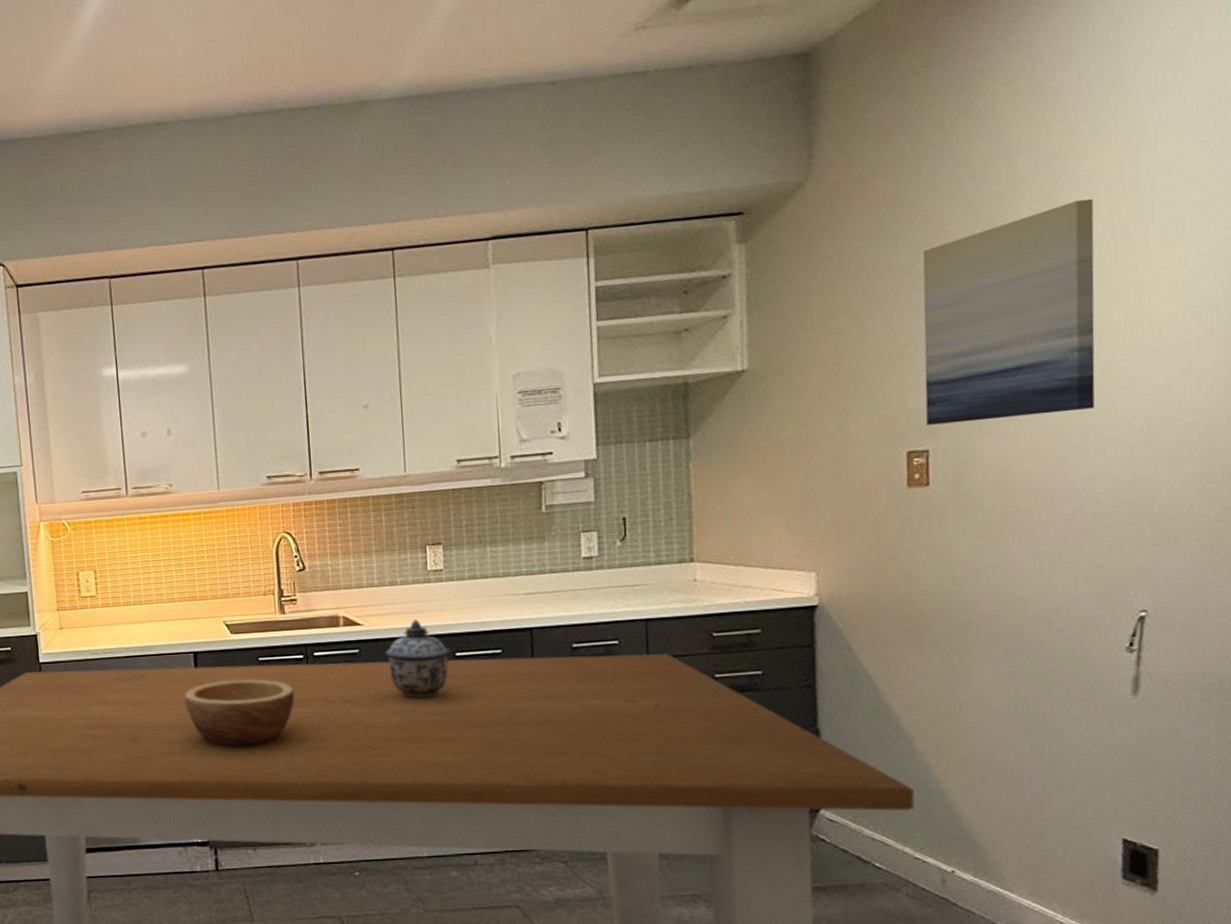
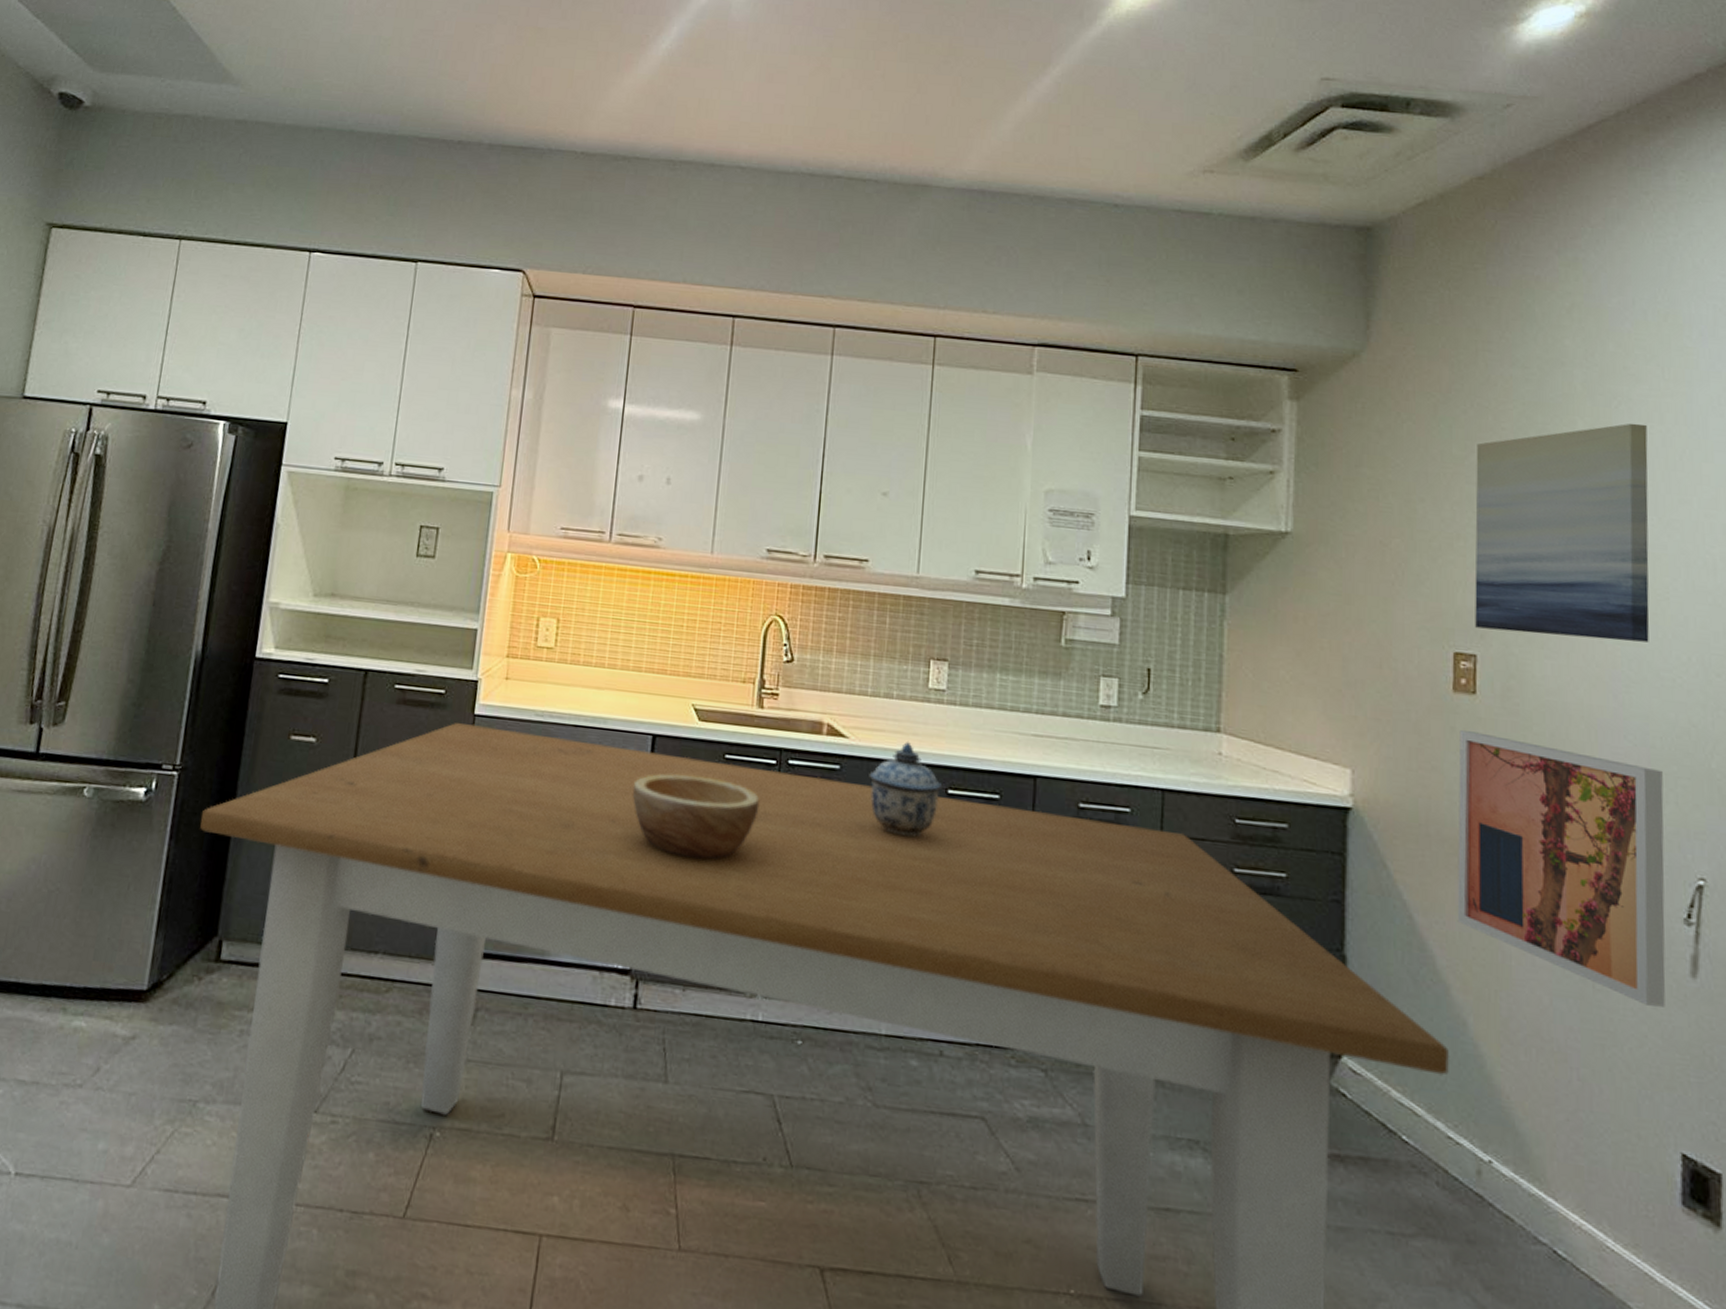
wall art: none [915,519,1109,725] -> present [1457,730,1666,1008]

